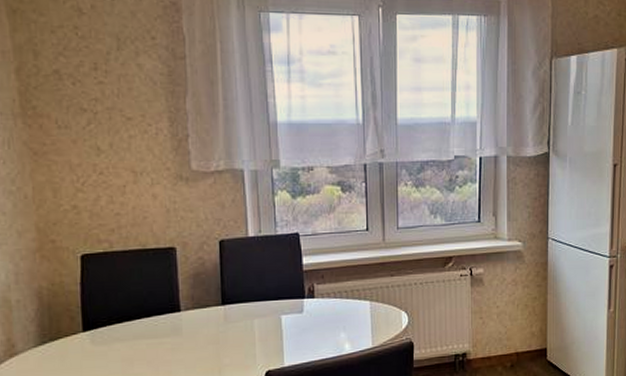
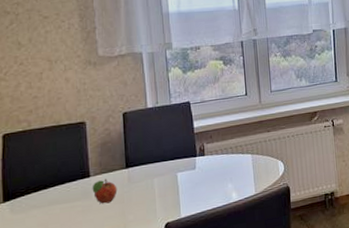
fruit: none [182,315,212,343] -> present [92,178,118,204]

